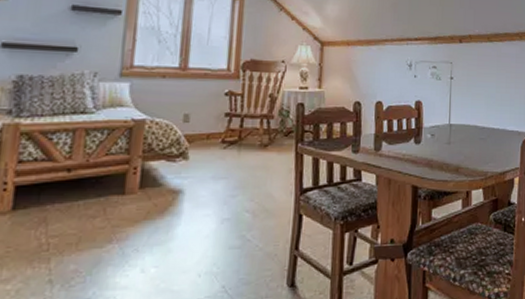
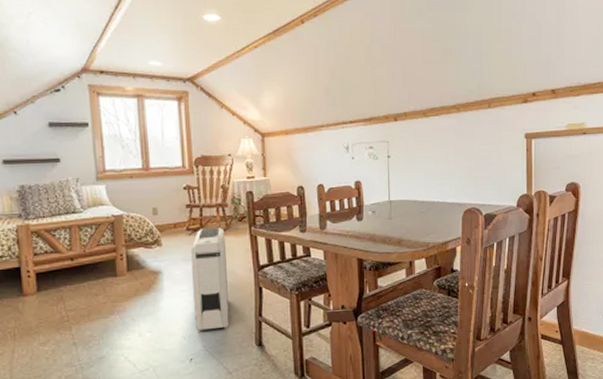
air purifier: none [215,142,267,268] -> present [191,228,229,332]

